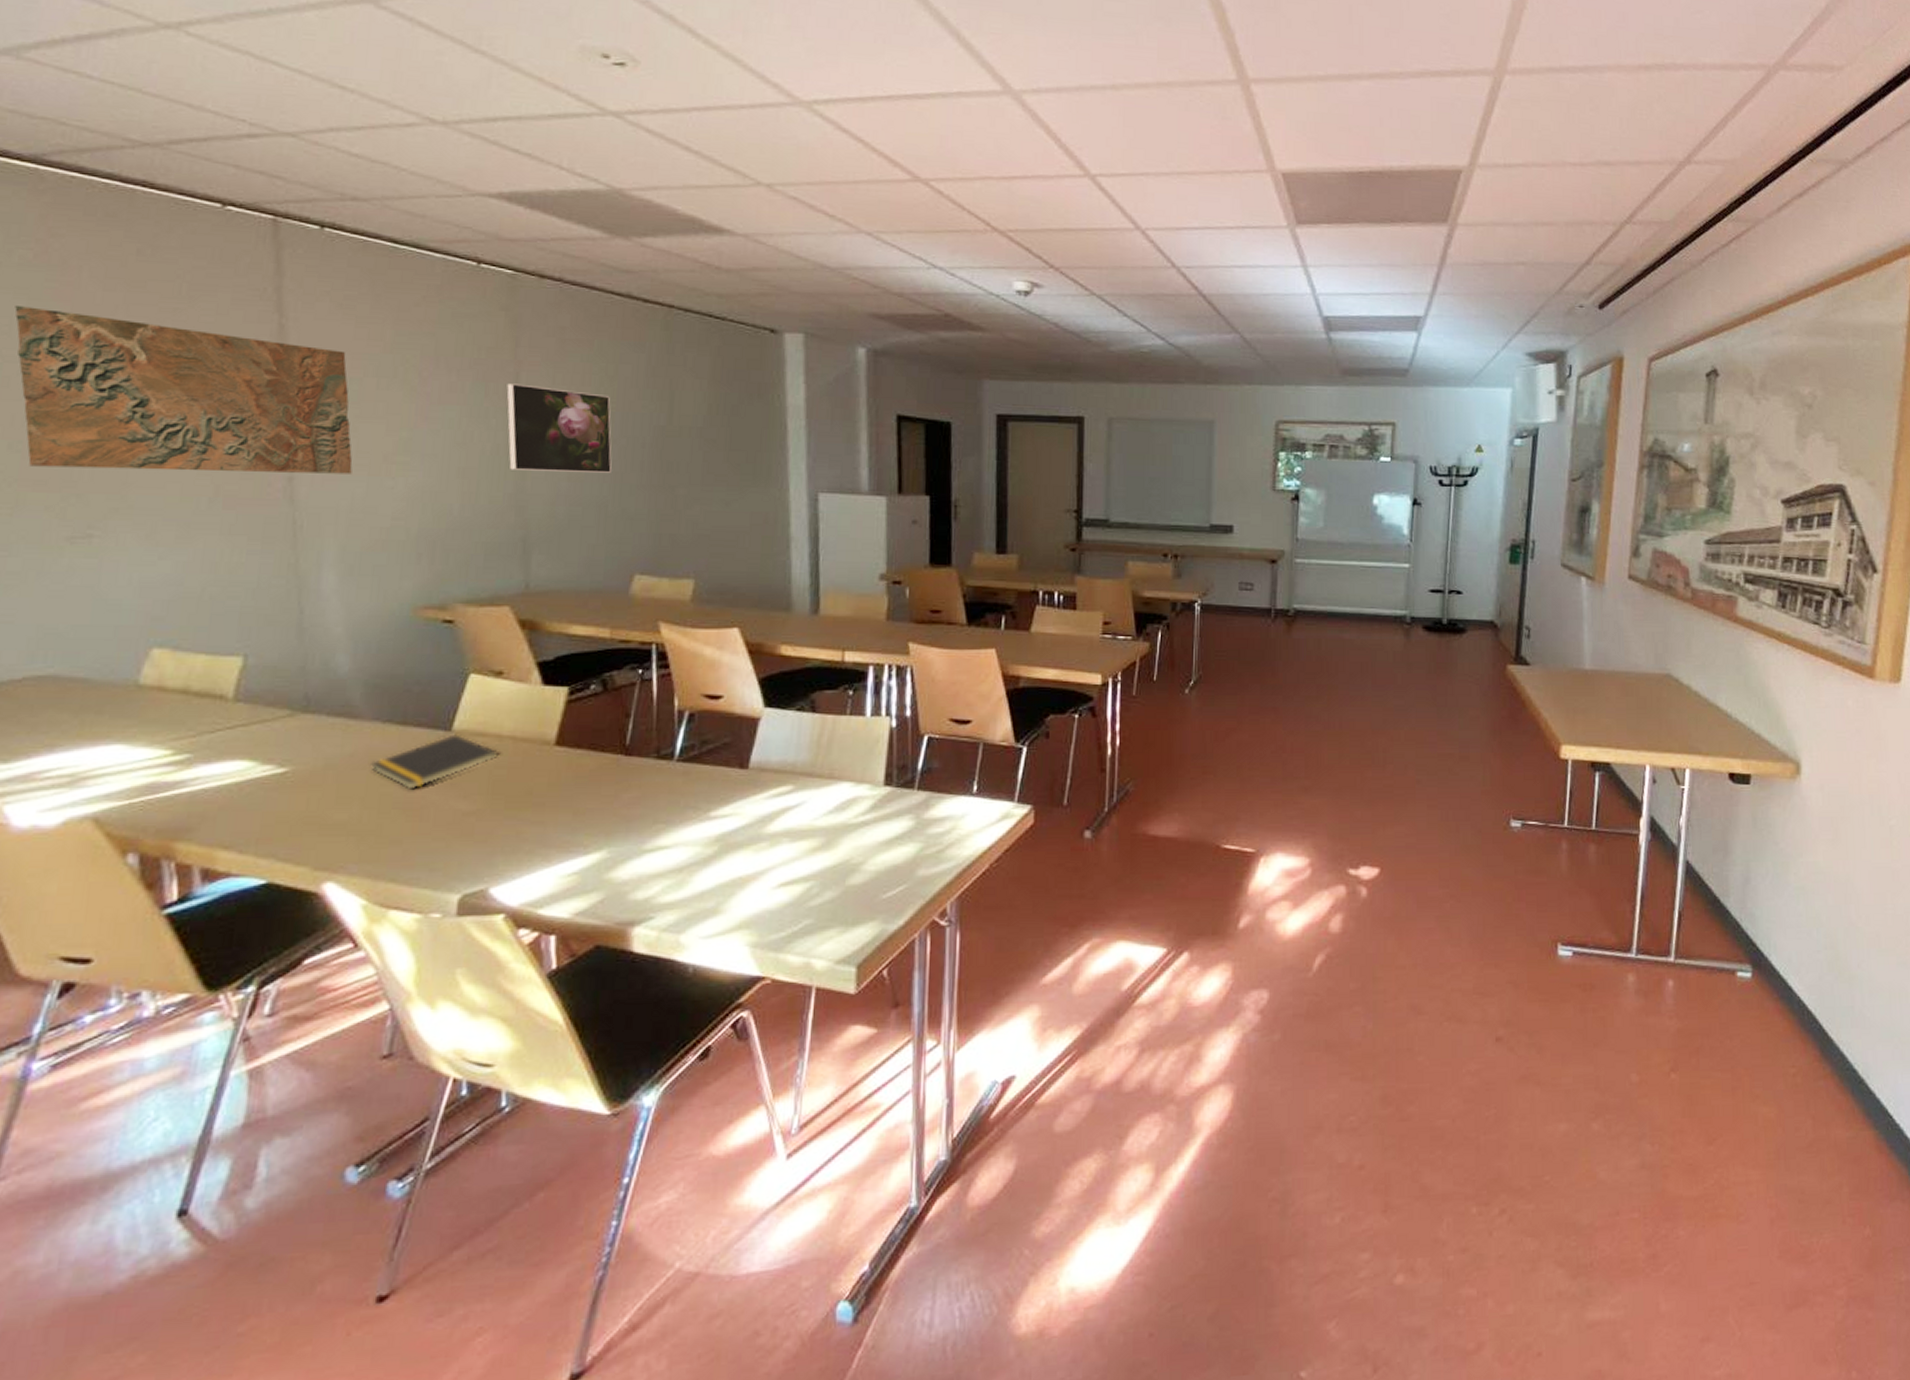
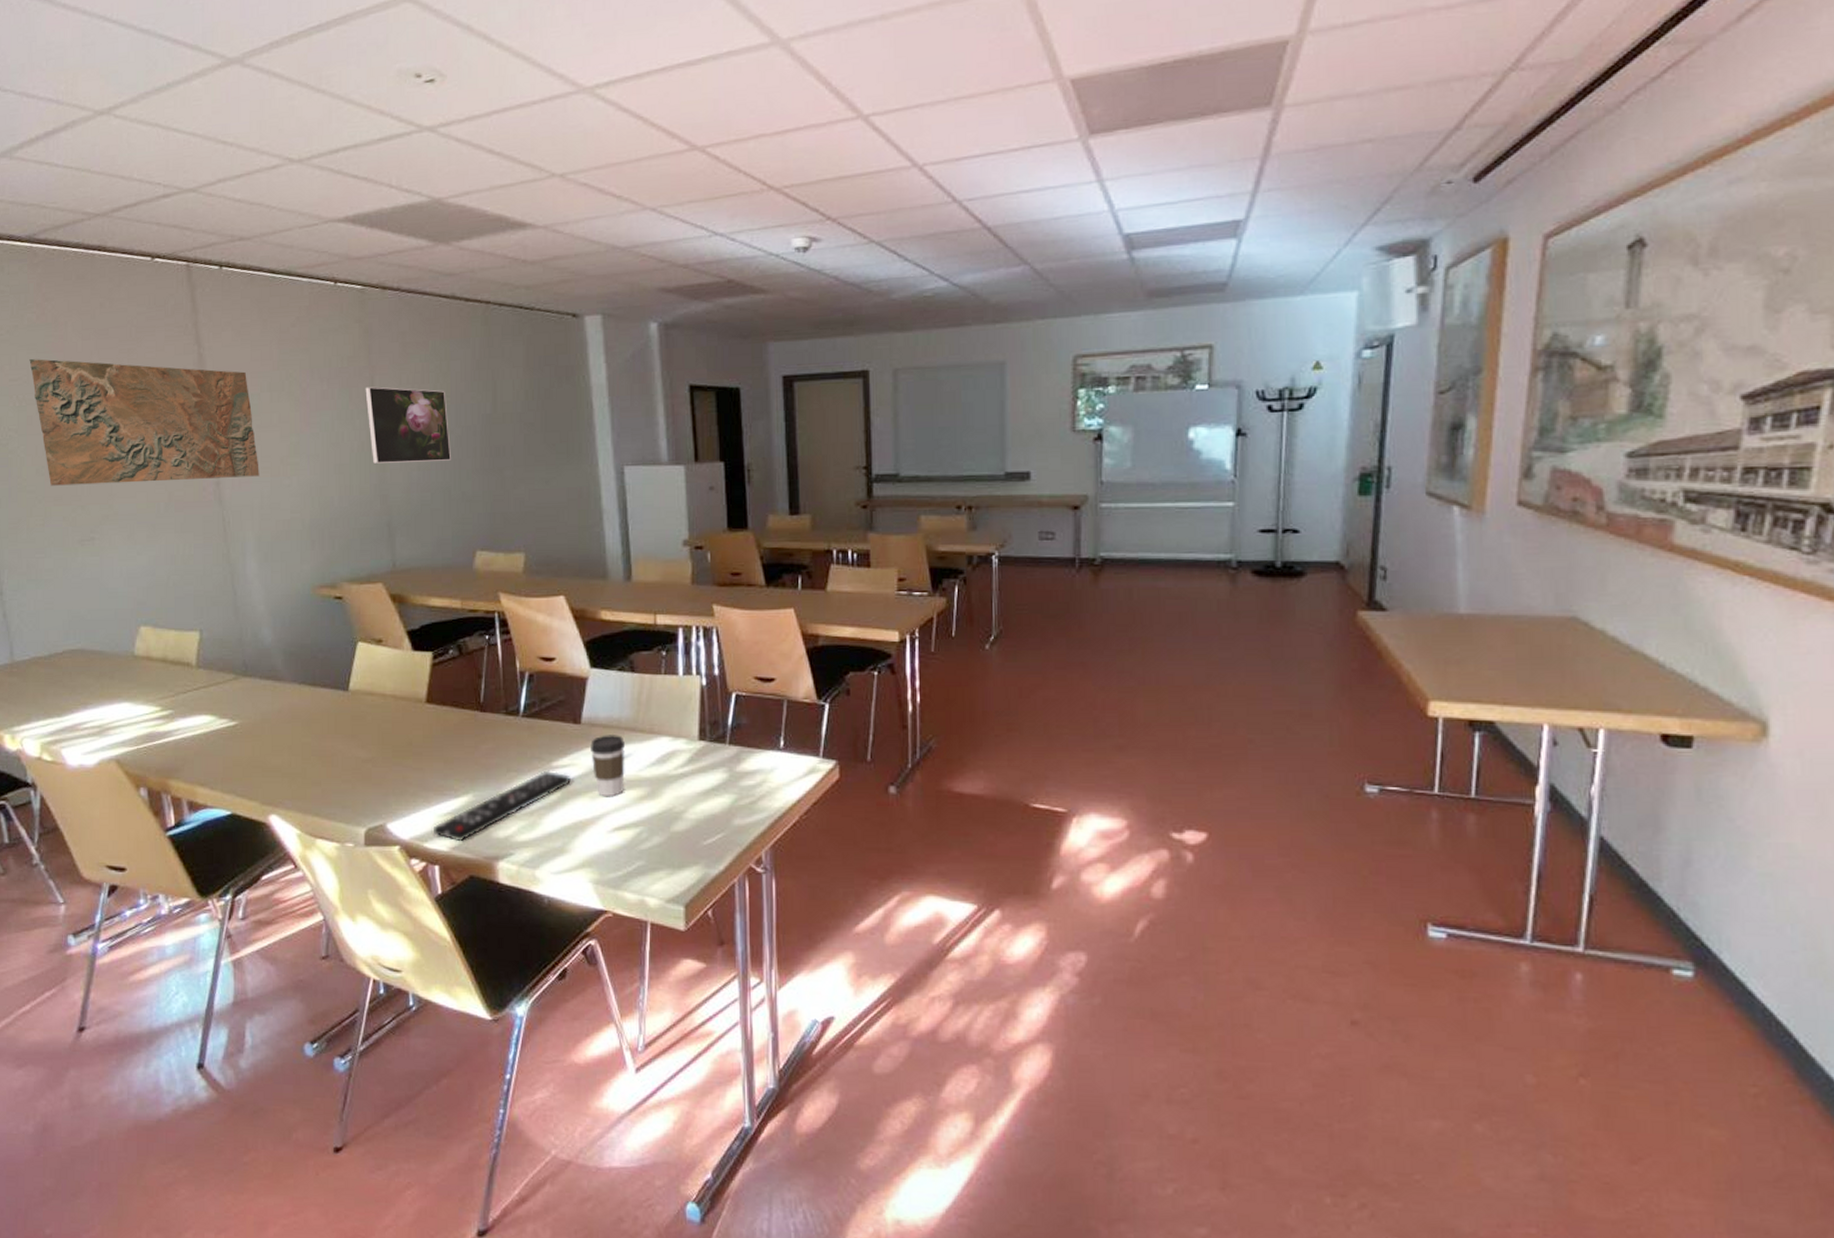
notepad: present [371,734,498,790] -> none [294,694,384,740]
remote control: none [550,821,733,907] -> present [432,770,572,842]
coffee cup: none [758,780,799,850] -> present [590,735,625,797]

